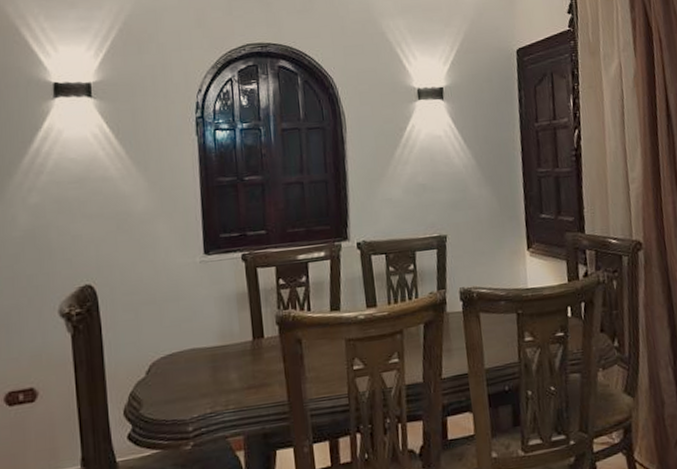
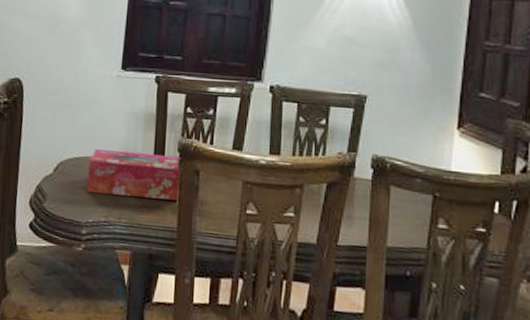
tissue box: none [184,329,285,387] -> present [86,148,182,201]

